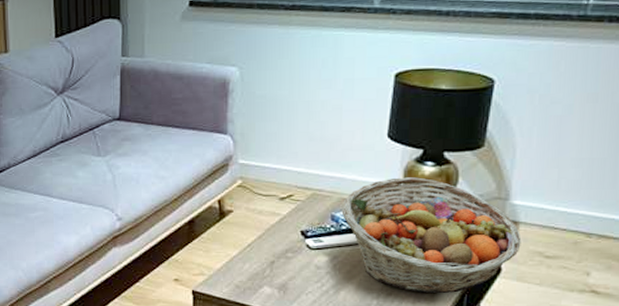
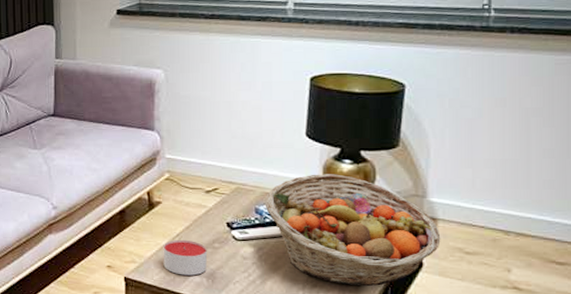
candle: none [233,249,279,287] -> present [163,239,207,276]

